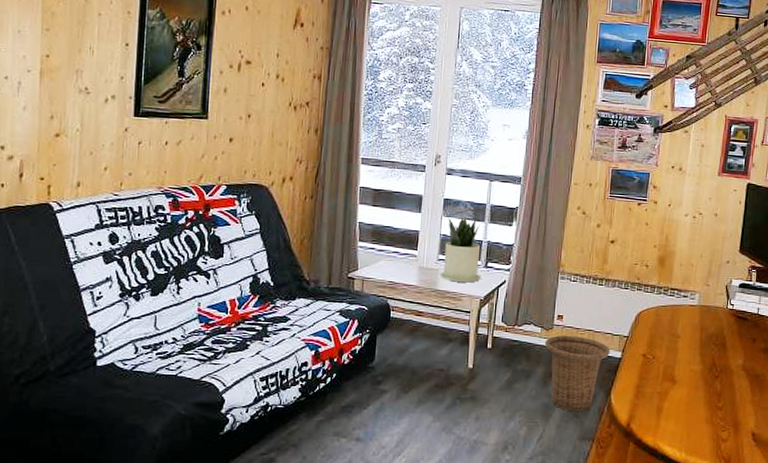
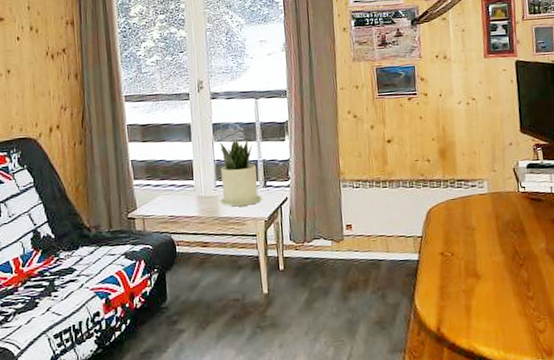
basket: present [544,335,610,412] -> none [337,243,406,324]

